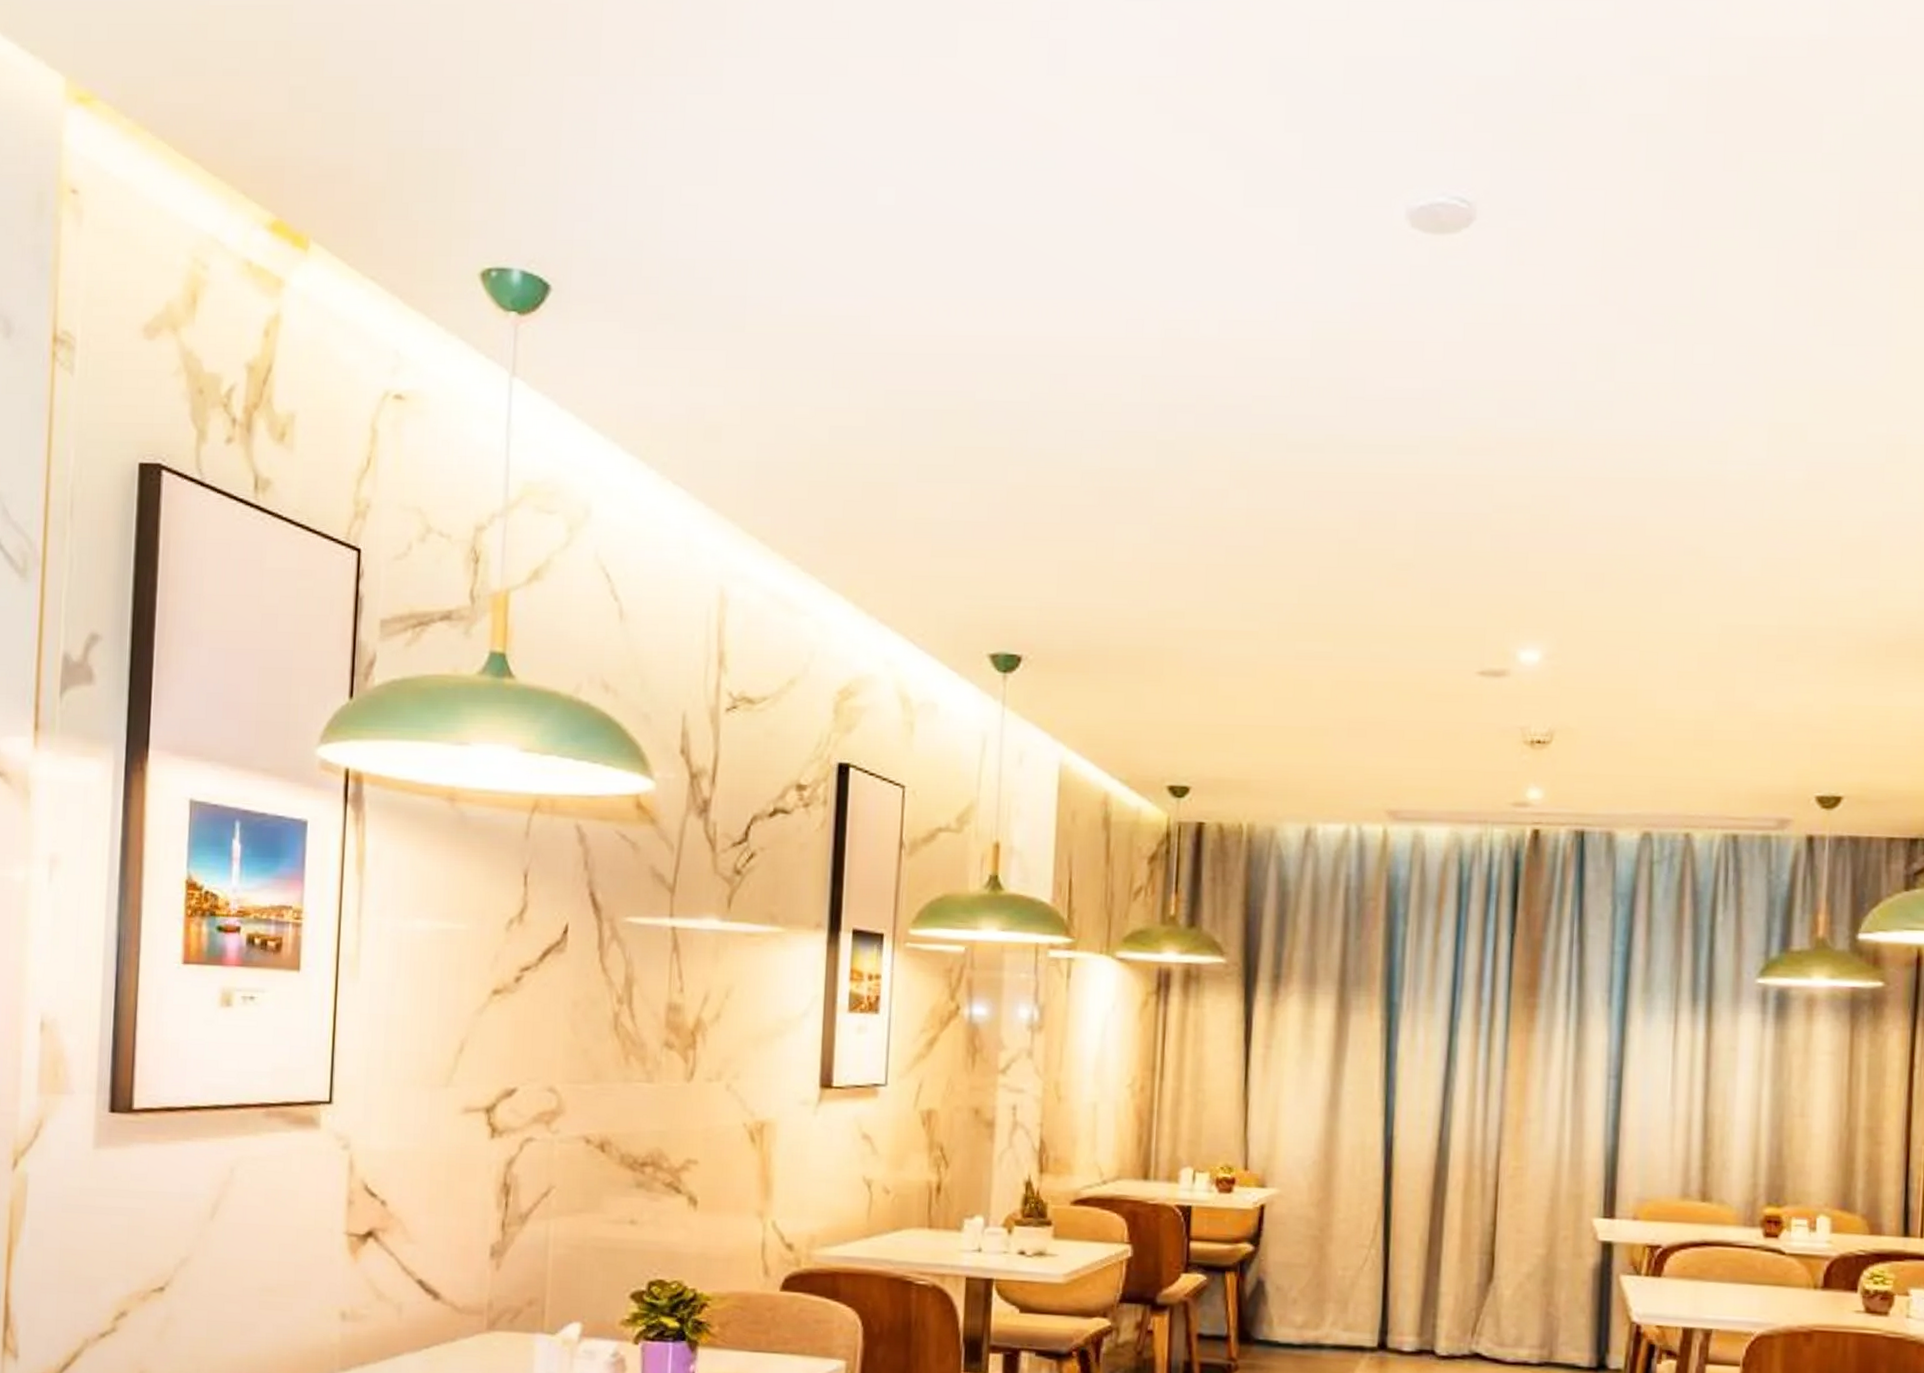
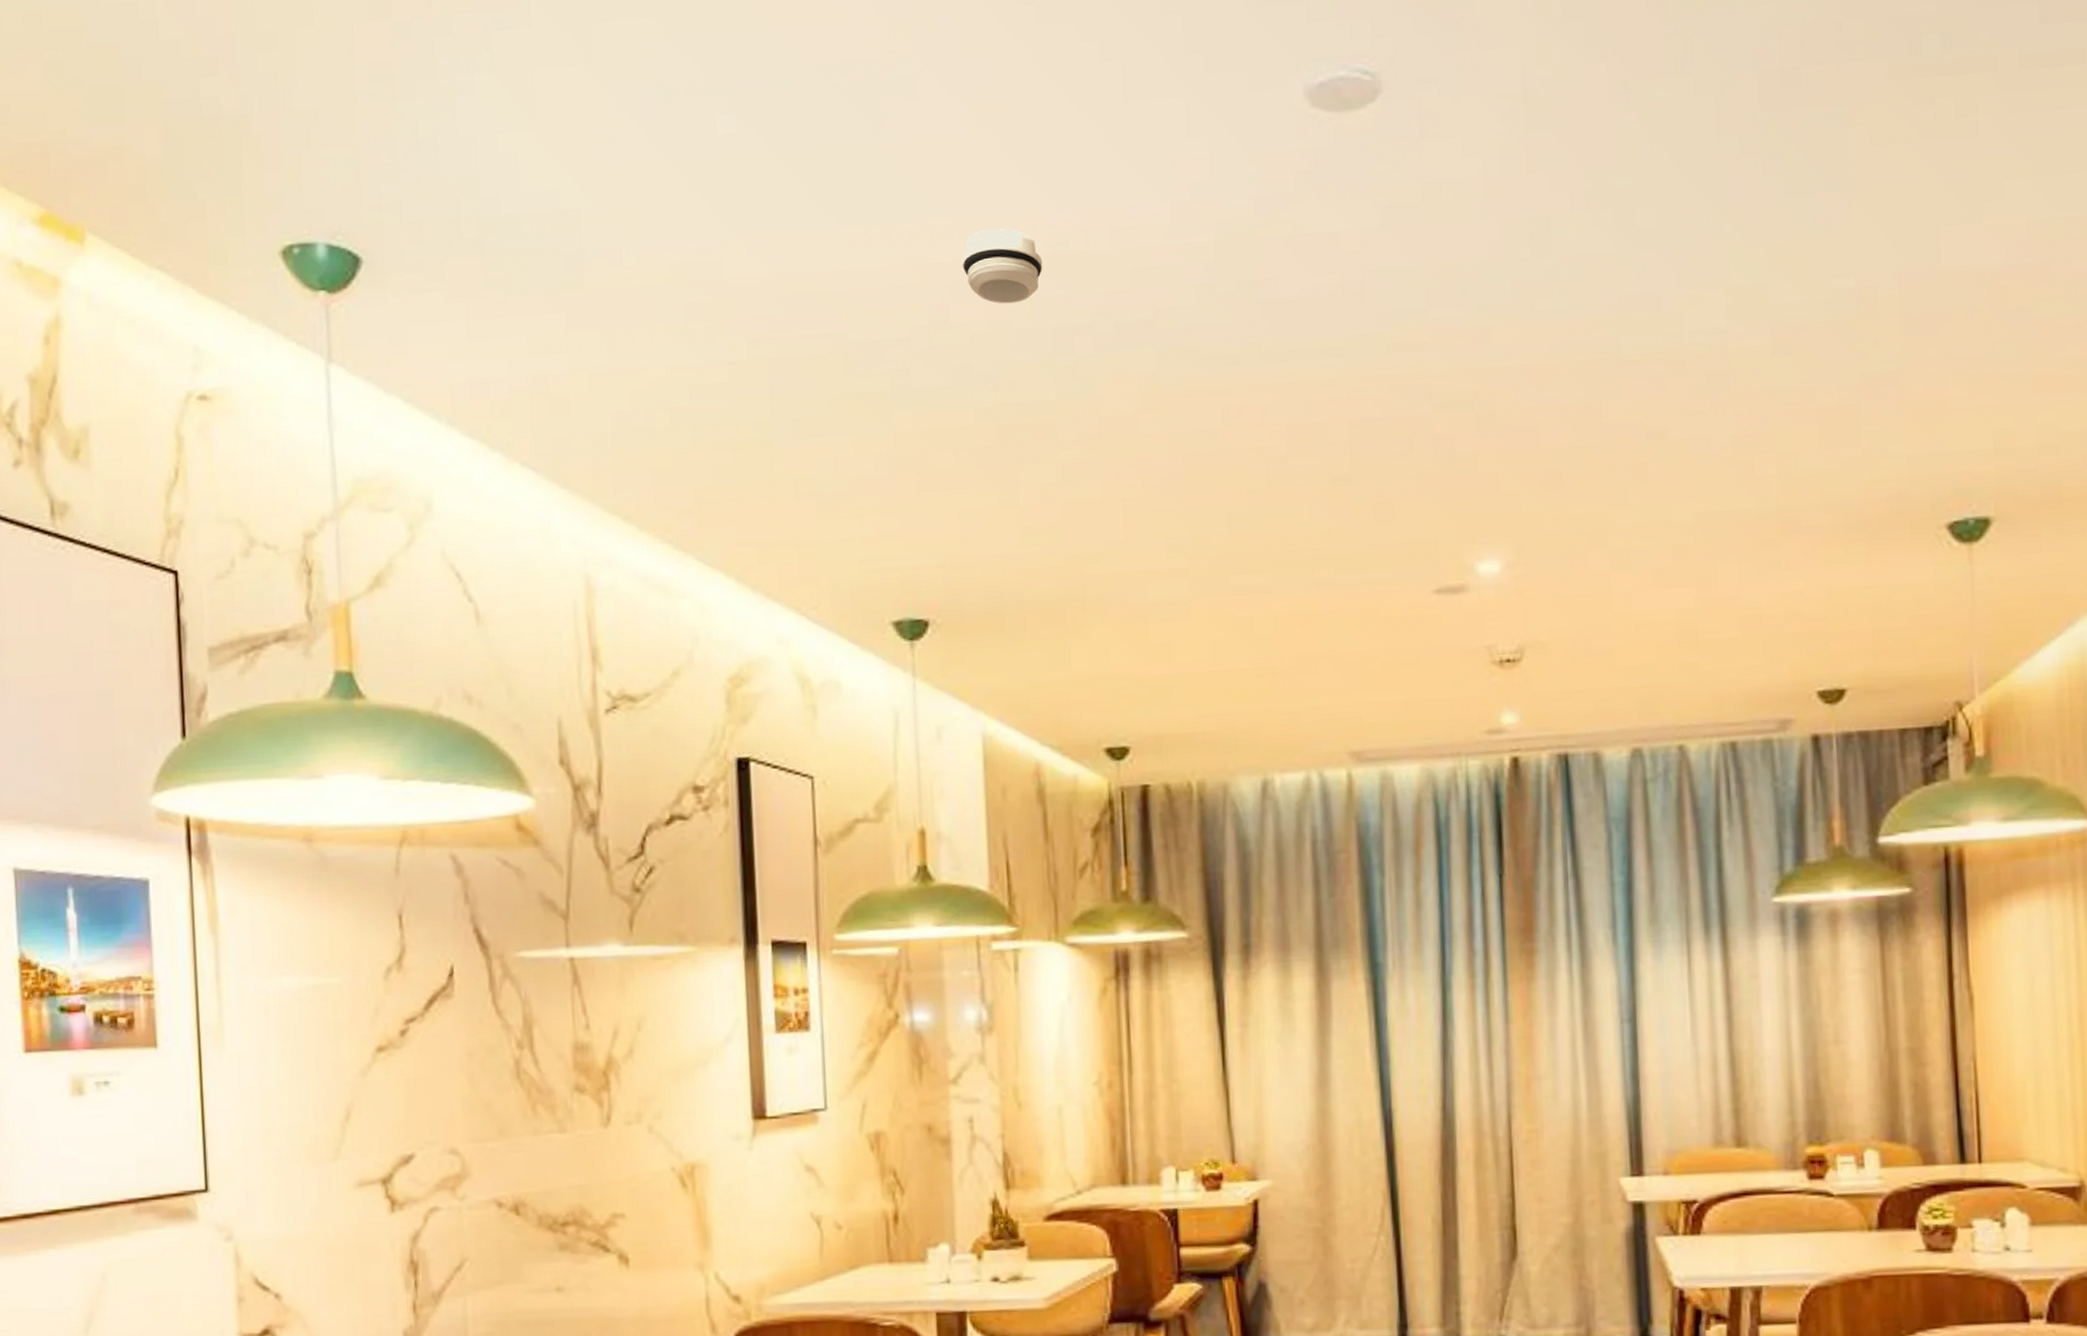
smoke detector: none [1083,311,1156,379] -> present [962,228,1043,304]

